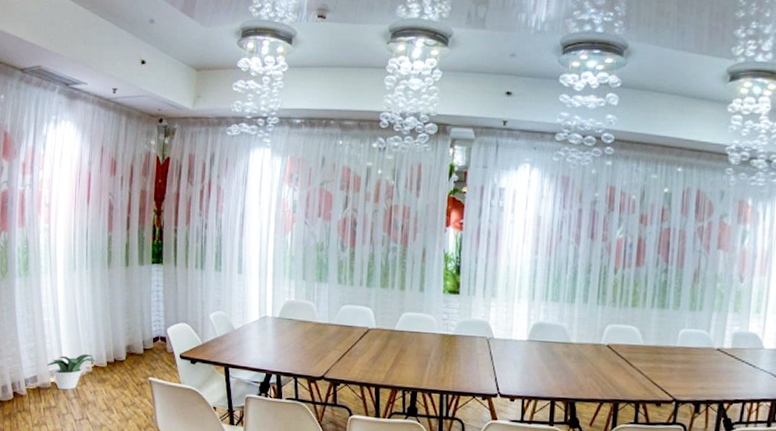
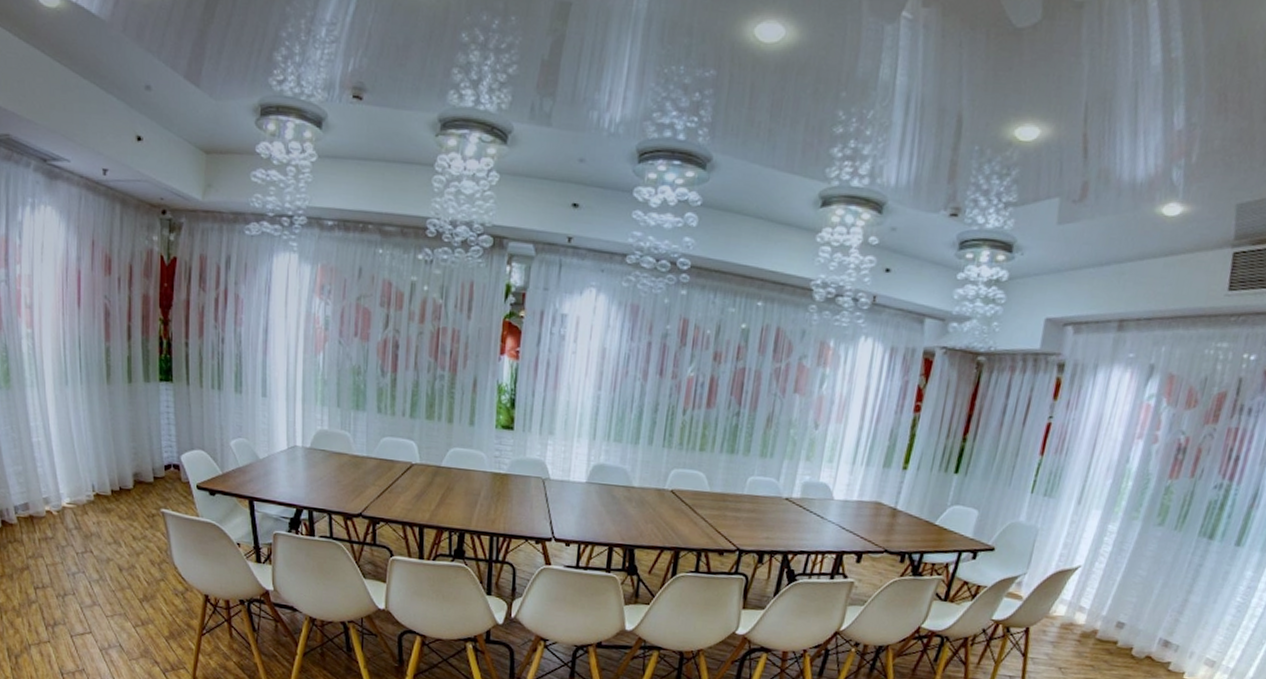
potted plant: present [47,353,96,390] -> none [39,480,98,520]

